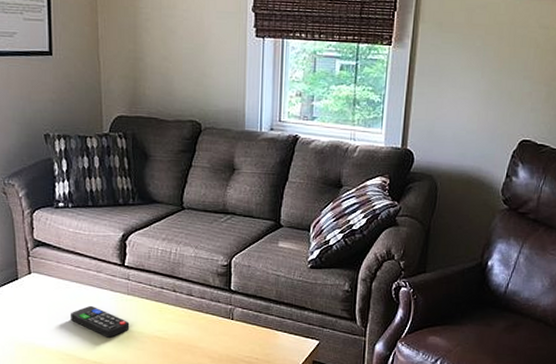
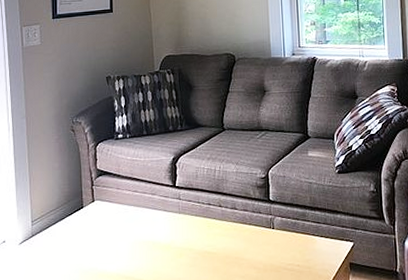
remote control: present [71,305,130,338] -> none [129,226,182,257]

